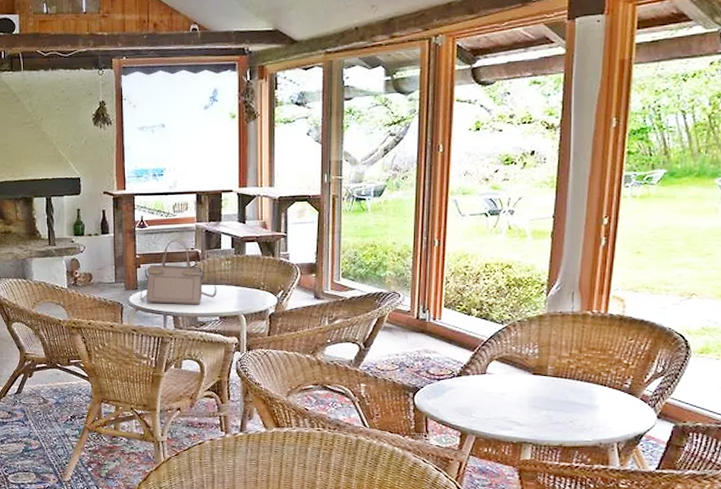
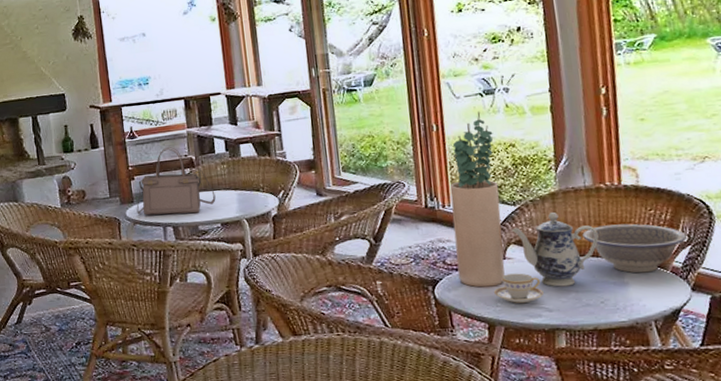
vase: none [439,230,492,398] -> present [449,111,505,288]
teacup: none [470,388,518,417] -> present [493,273,545,304]
teapot: none [496,333,578,404] -> present [511,211,599,287]
bowl: none [562,350,661,398] -> present [582,223,687,274]

